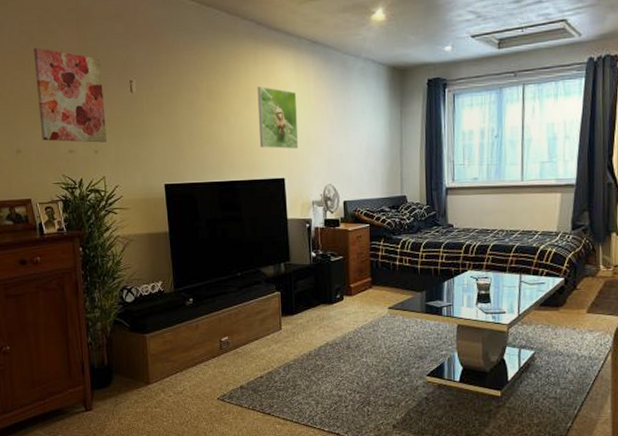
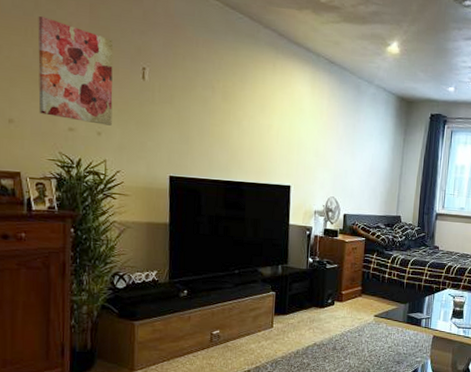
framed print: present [257,86,298,149] -> none [269,94,309,160]

